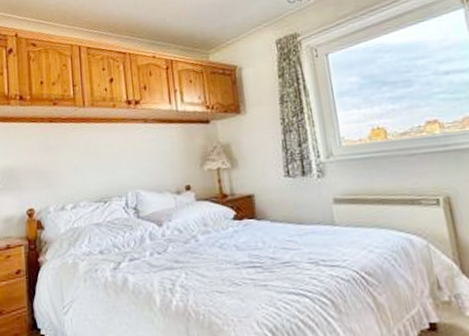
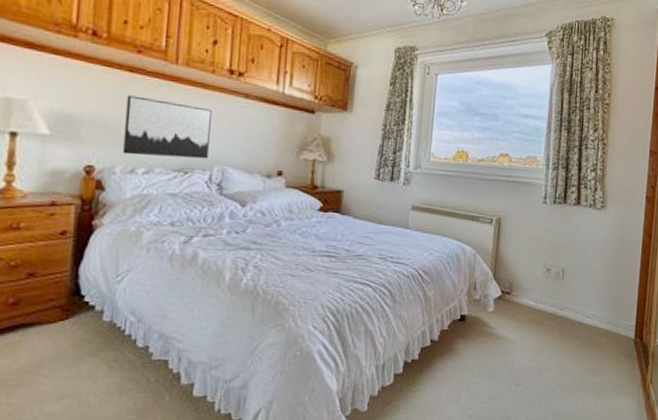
wall art: none [51,140,122,194] -> present [122,95,212,159]

